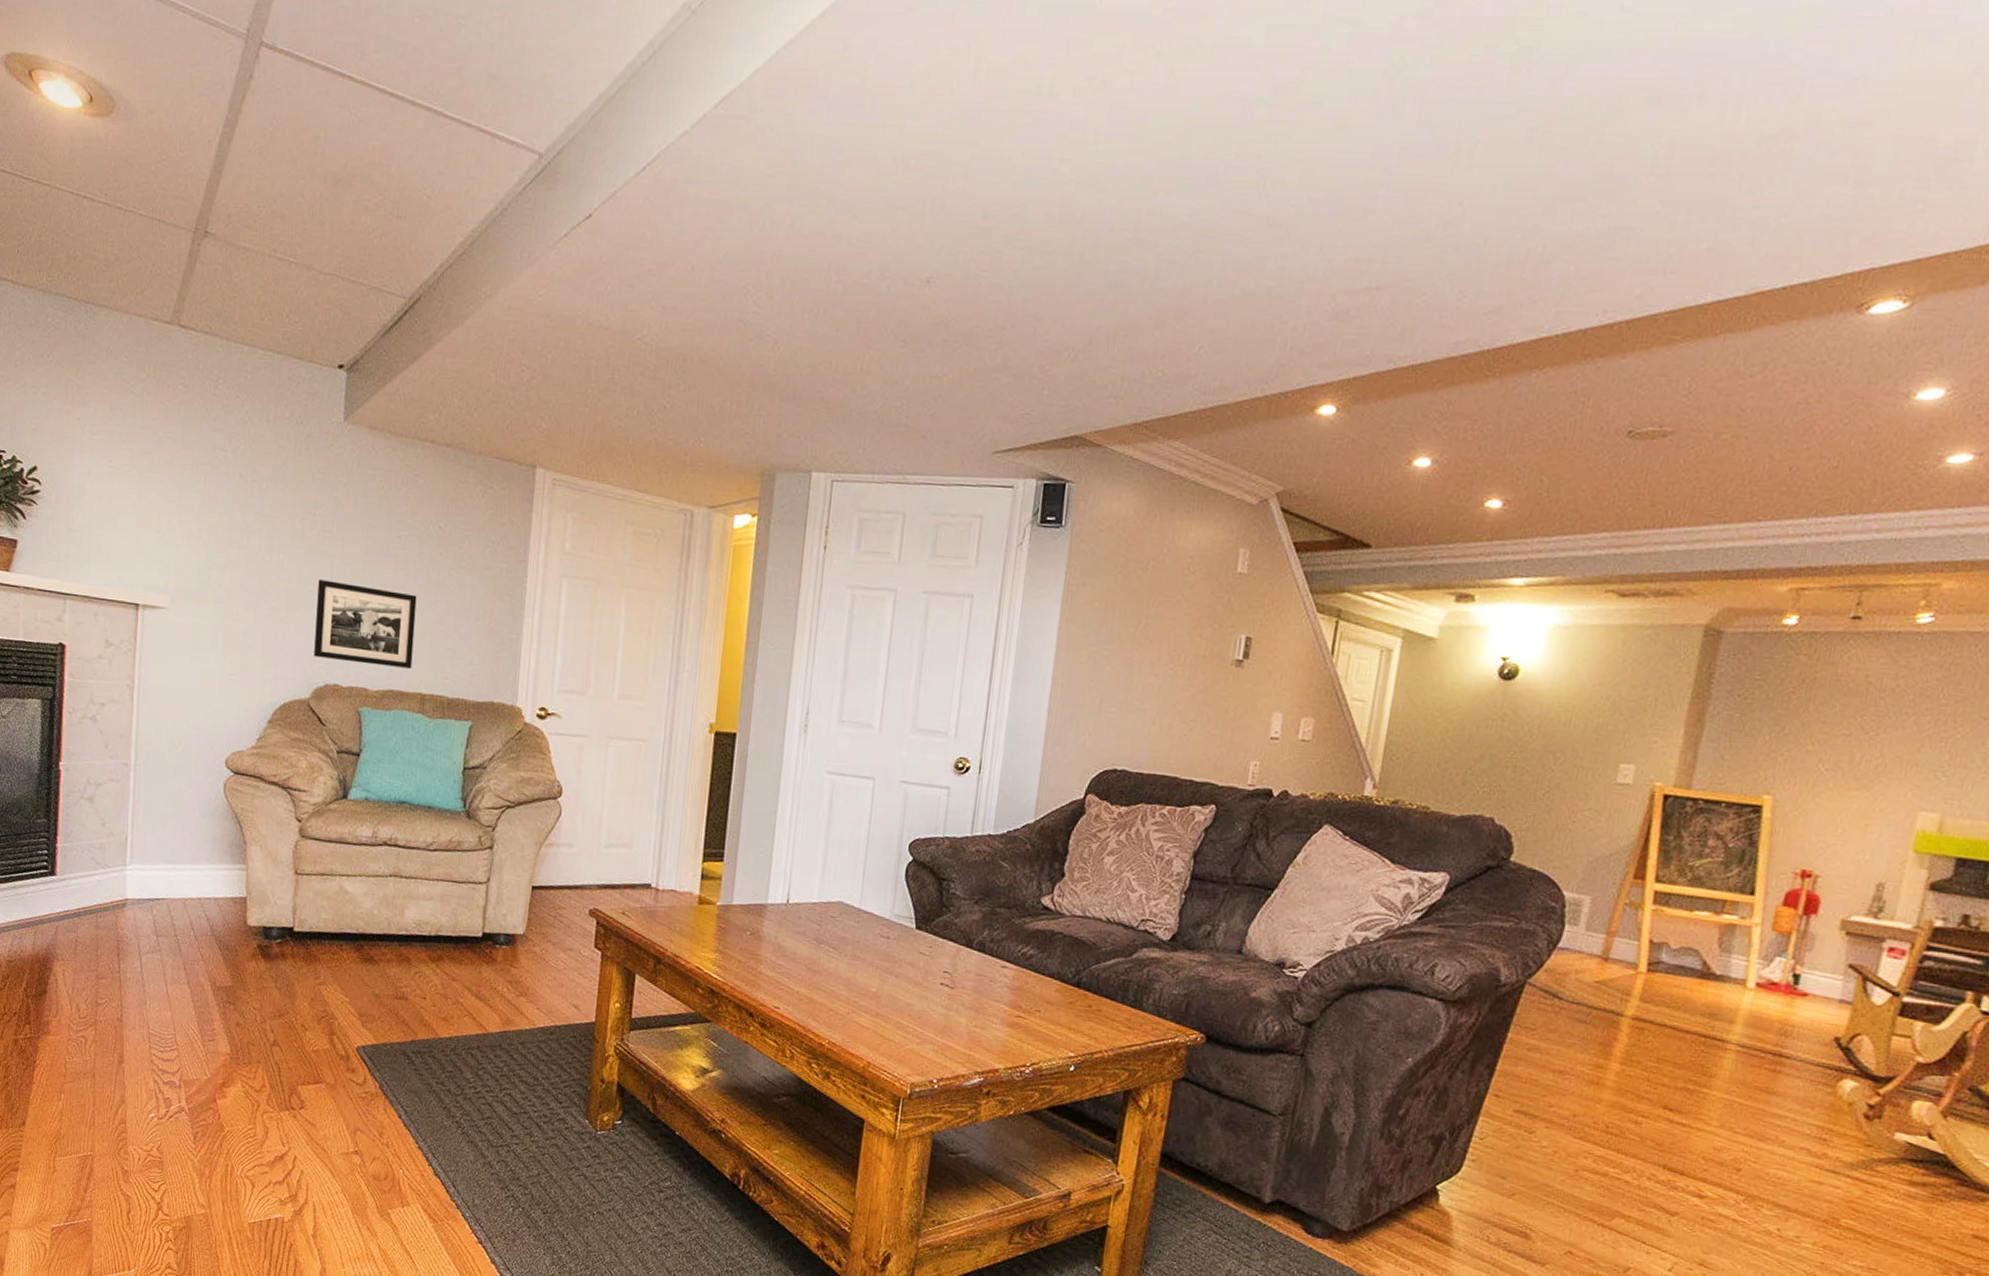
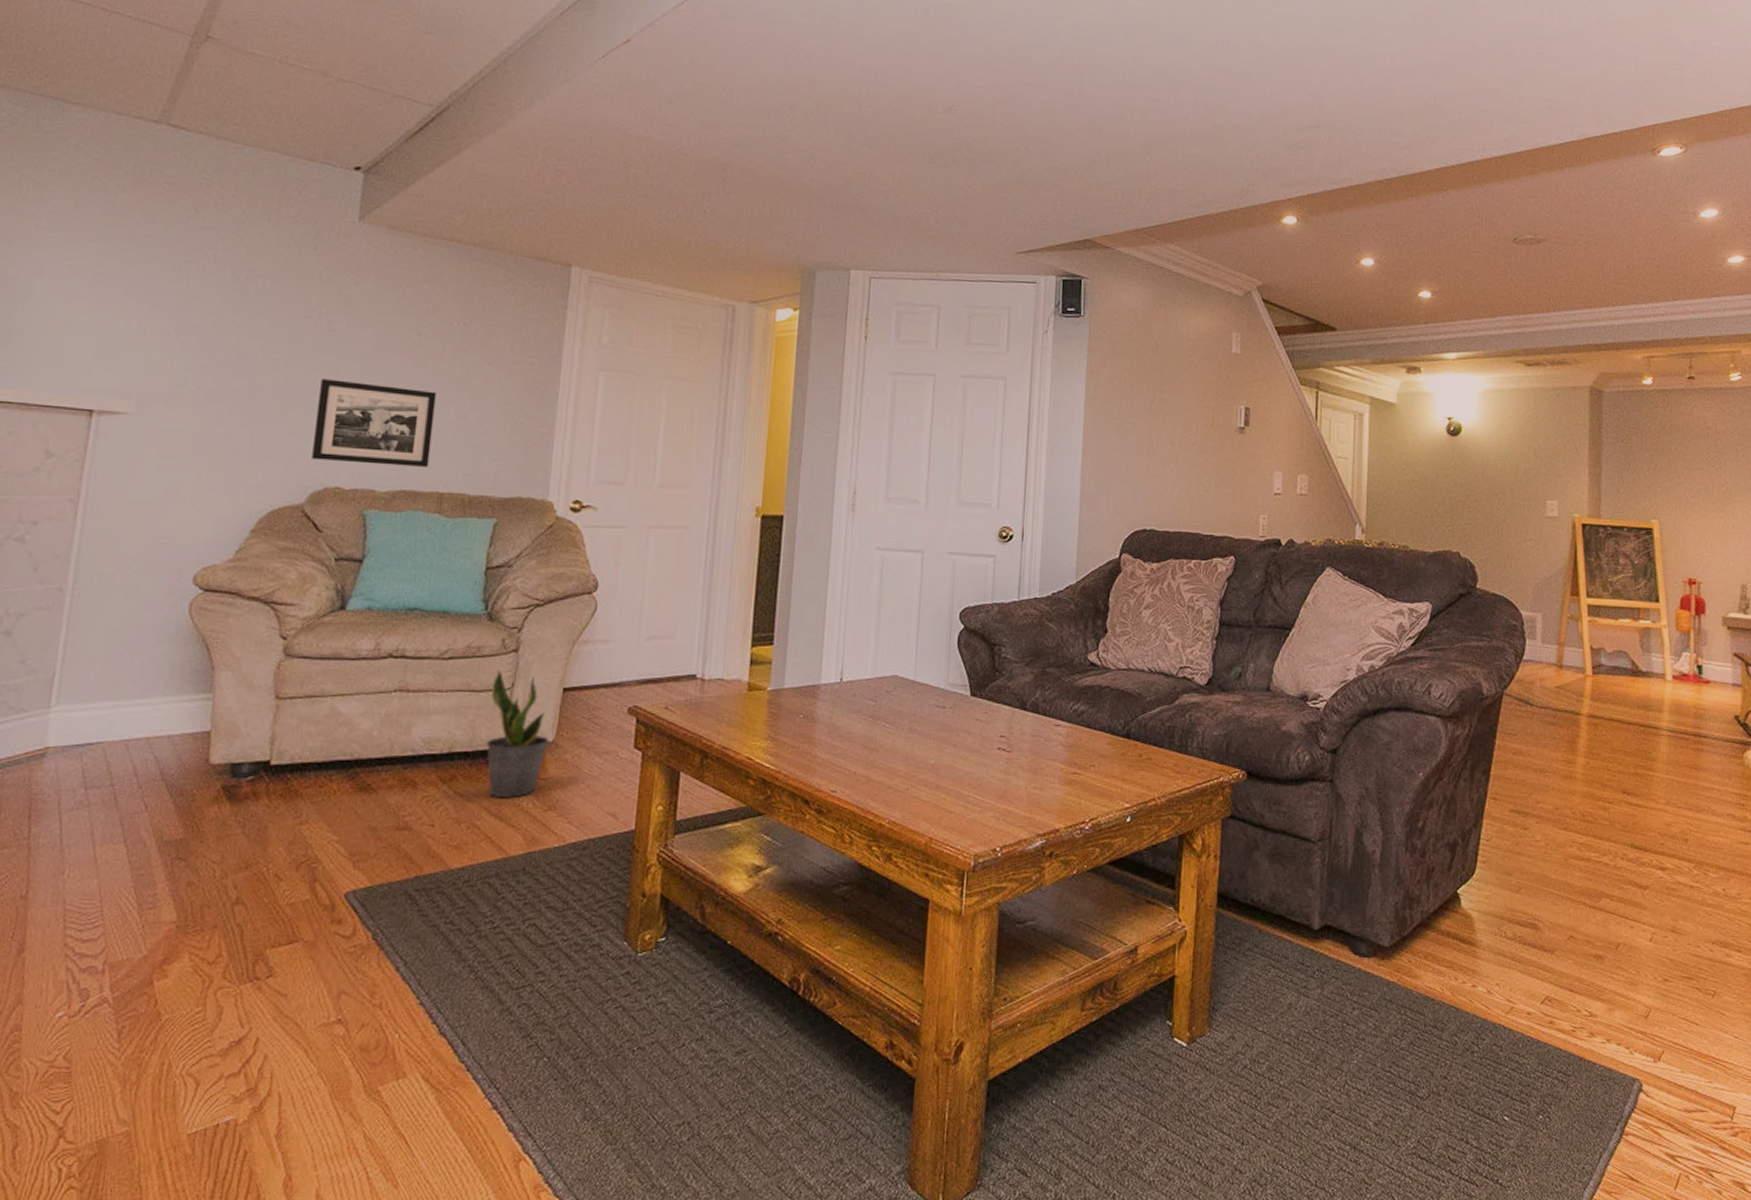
potted plant: none [467,865,520,982] -> present [486,670,549,798]

